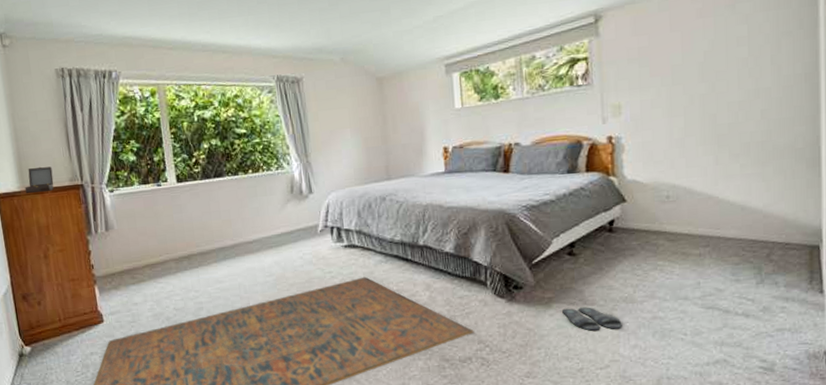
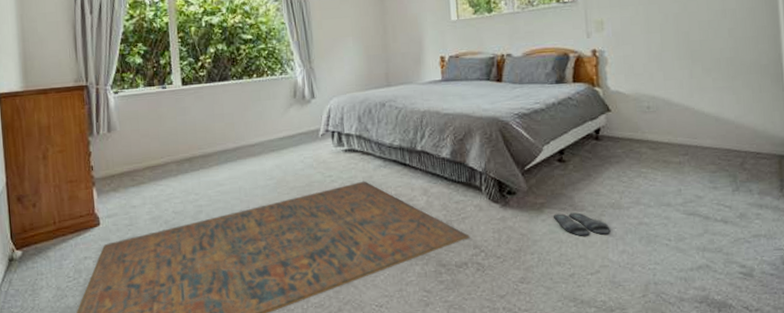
jewelry box: present [25,166,54,194] -> none [28,67,58,94]

